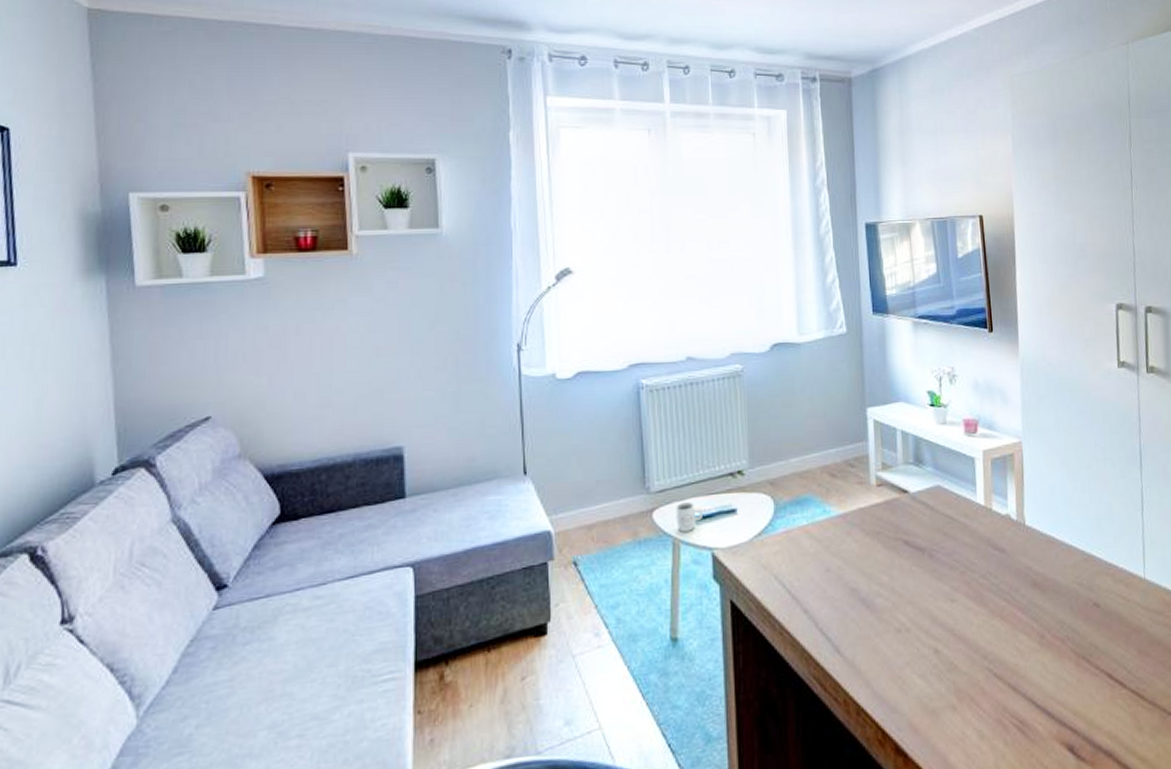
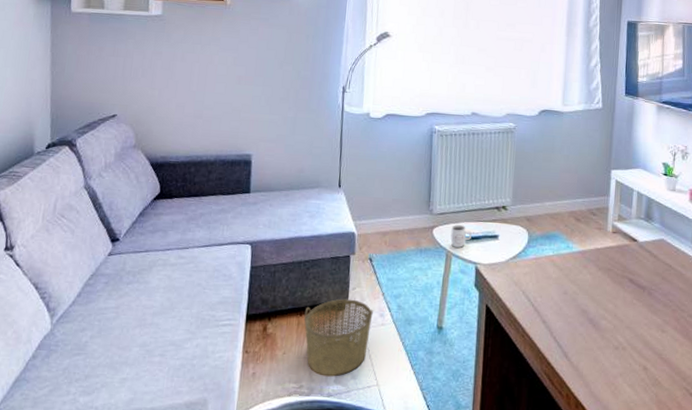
basket: none [493,619,585,728] -> present [304,298,373,377]

